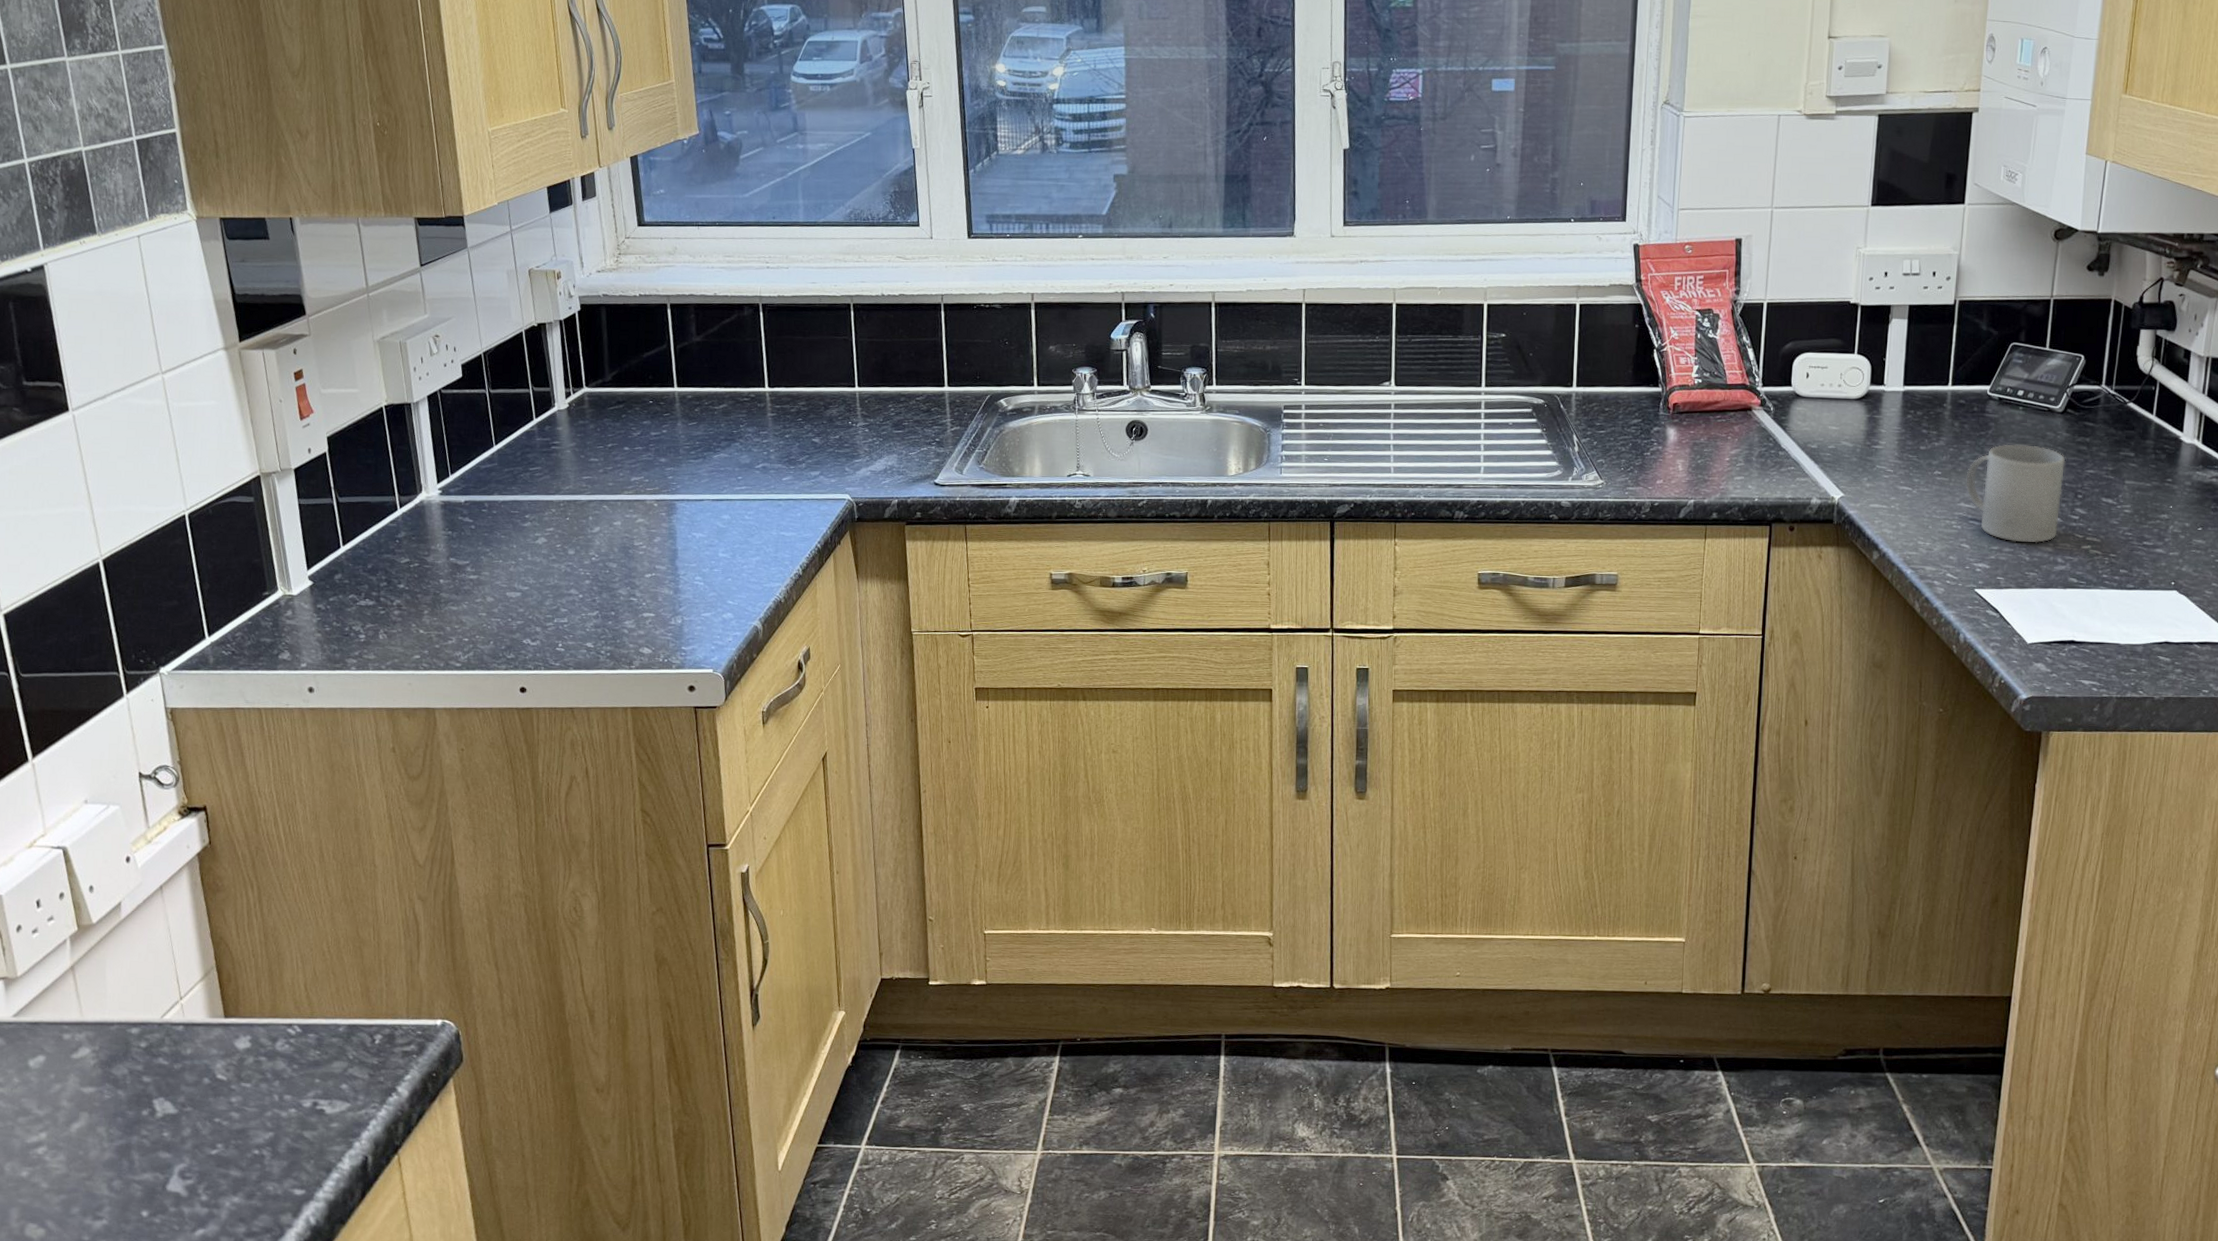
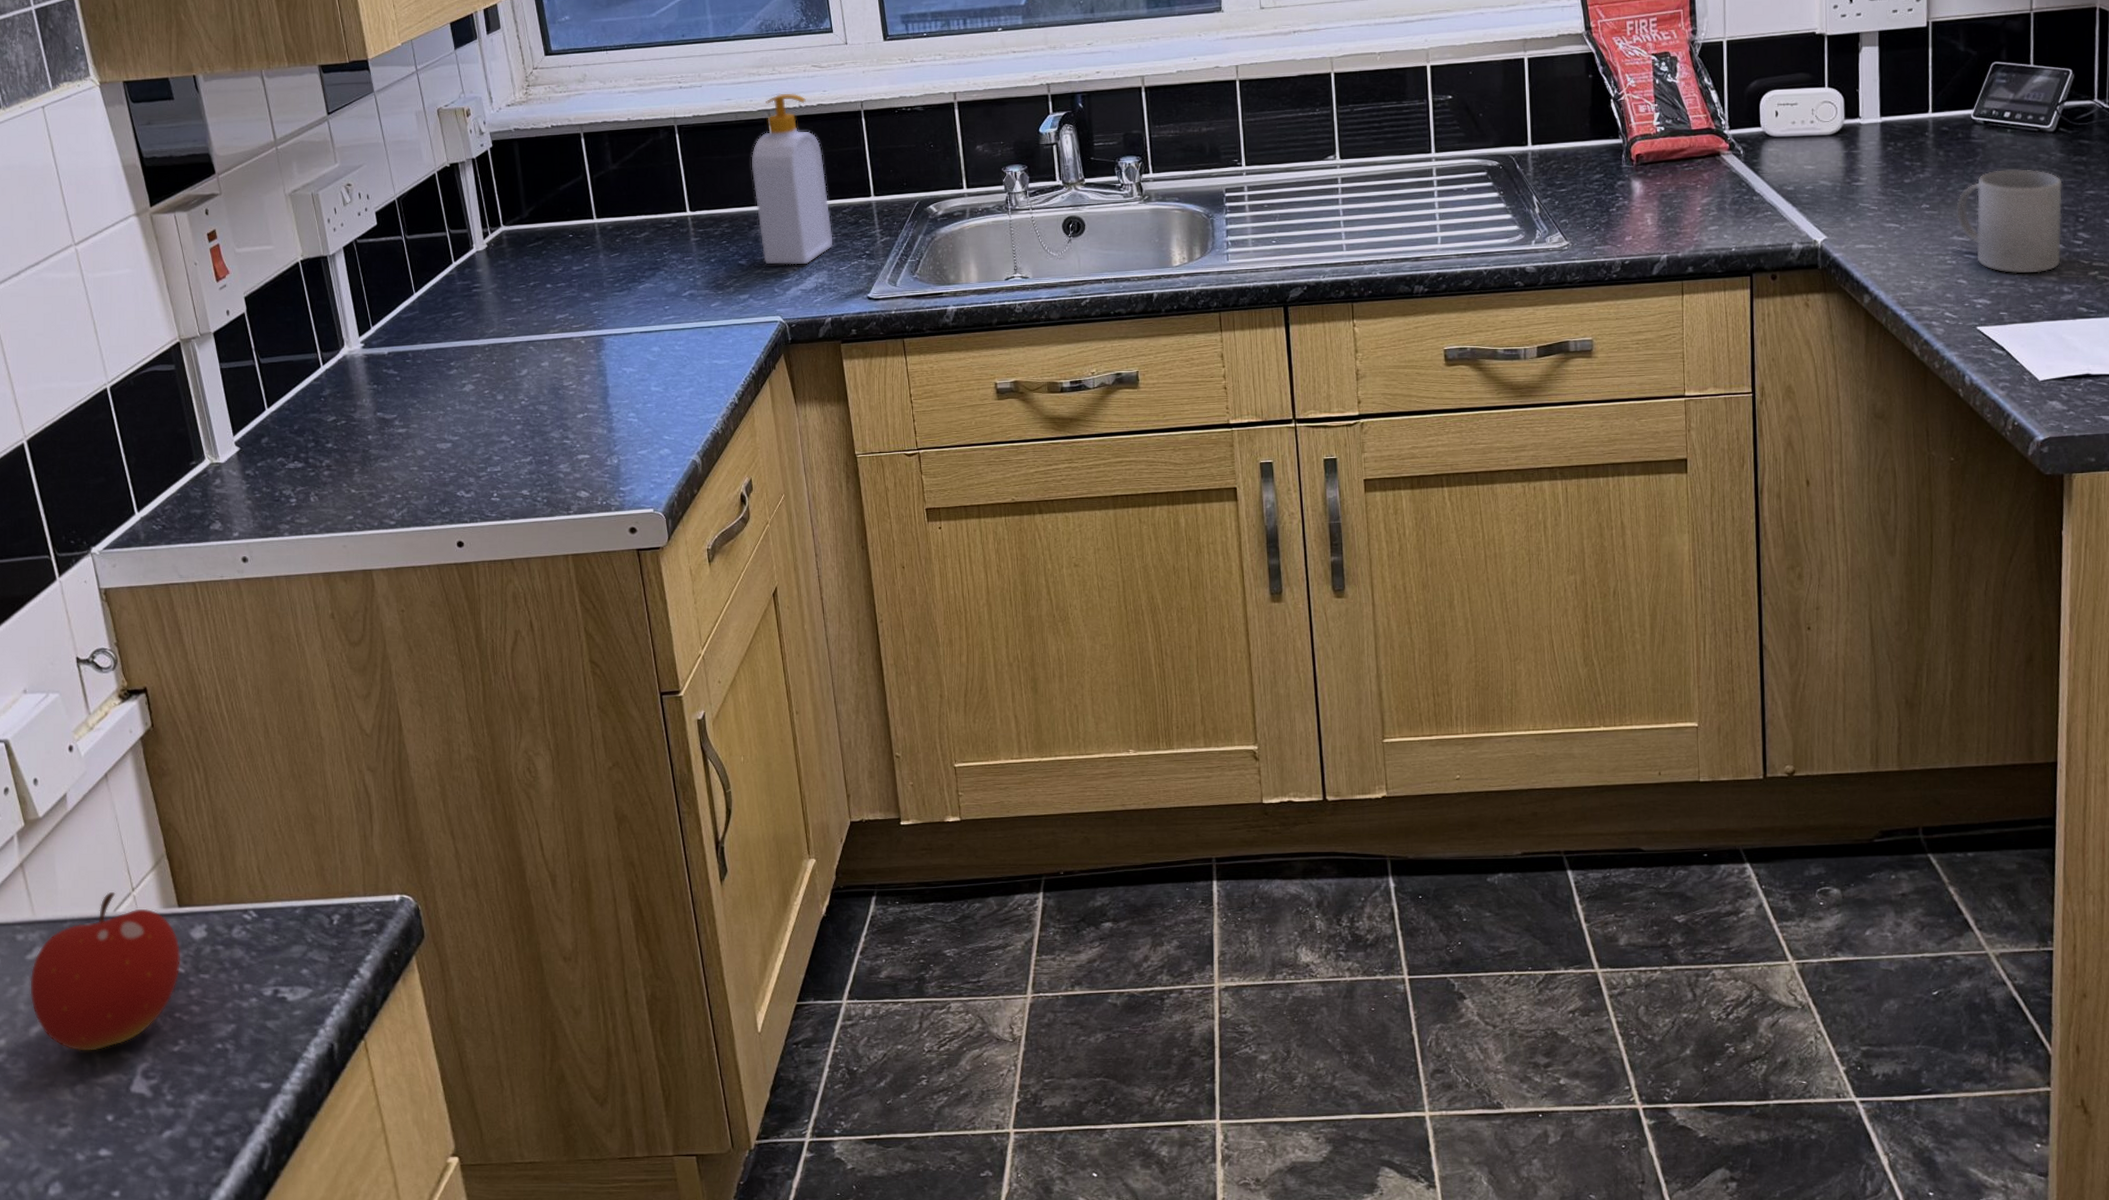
fruit: none [73,998,224,1149] -> present [30,891,181,1051]
soap bottle: none [831,281,905,447] -> present [751,93,833,265]

